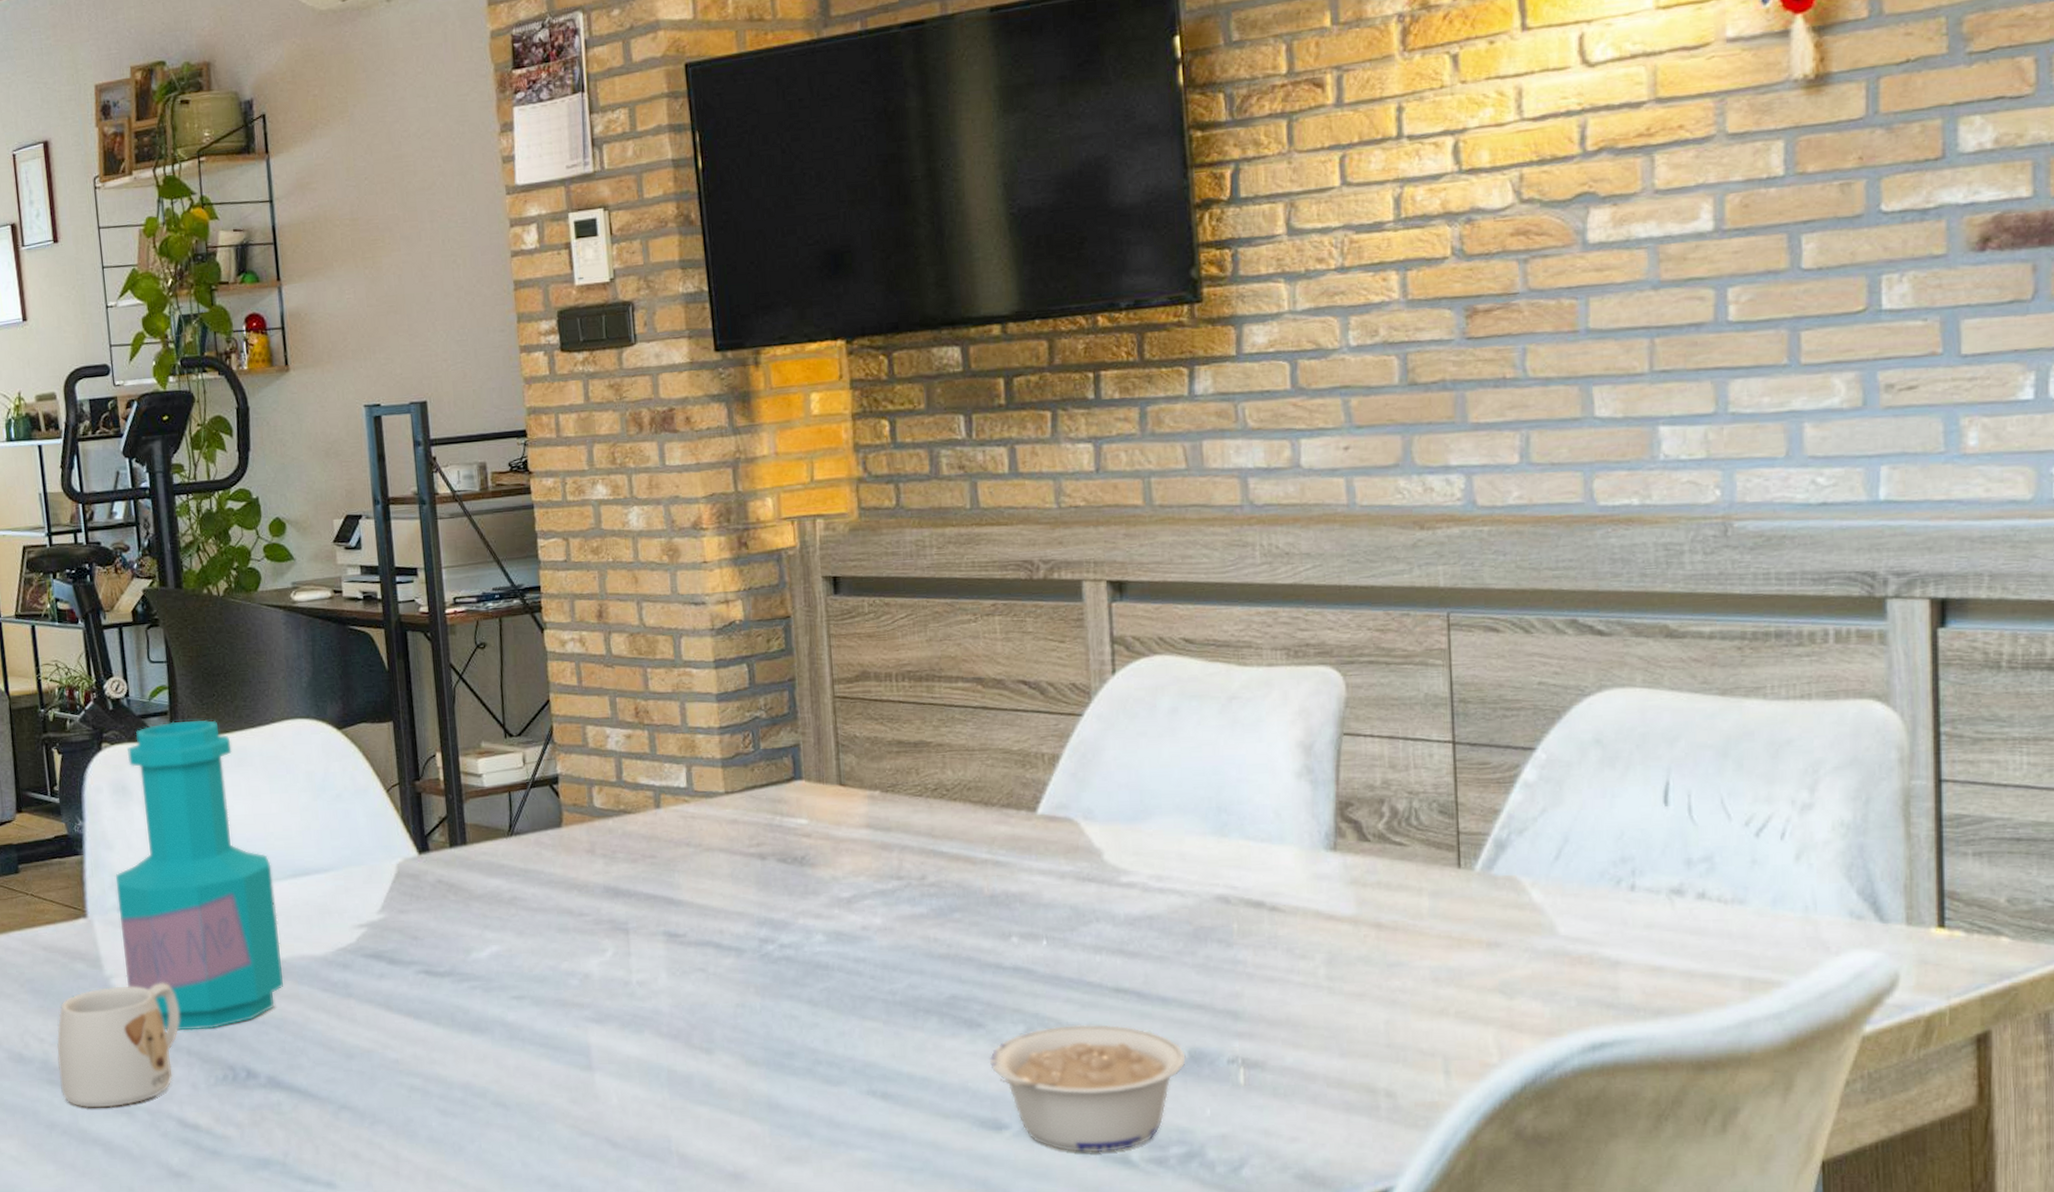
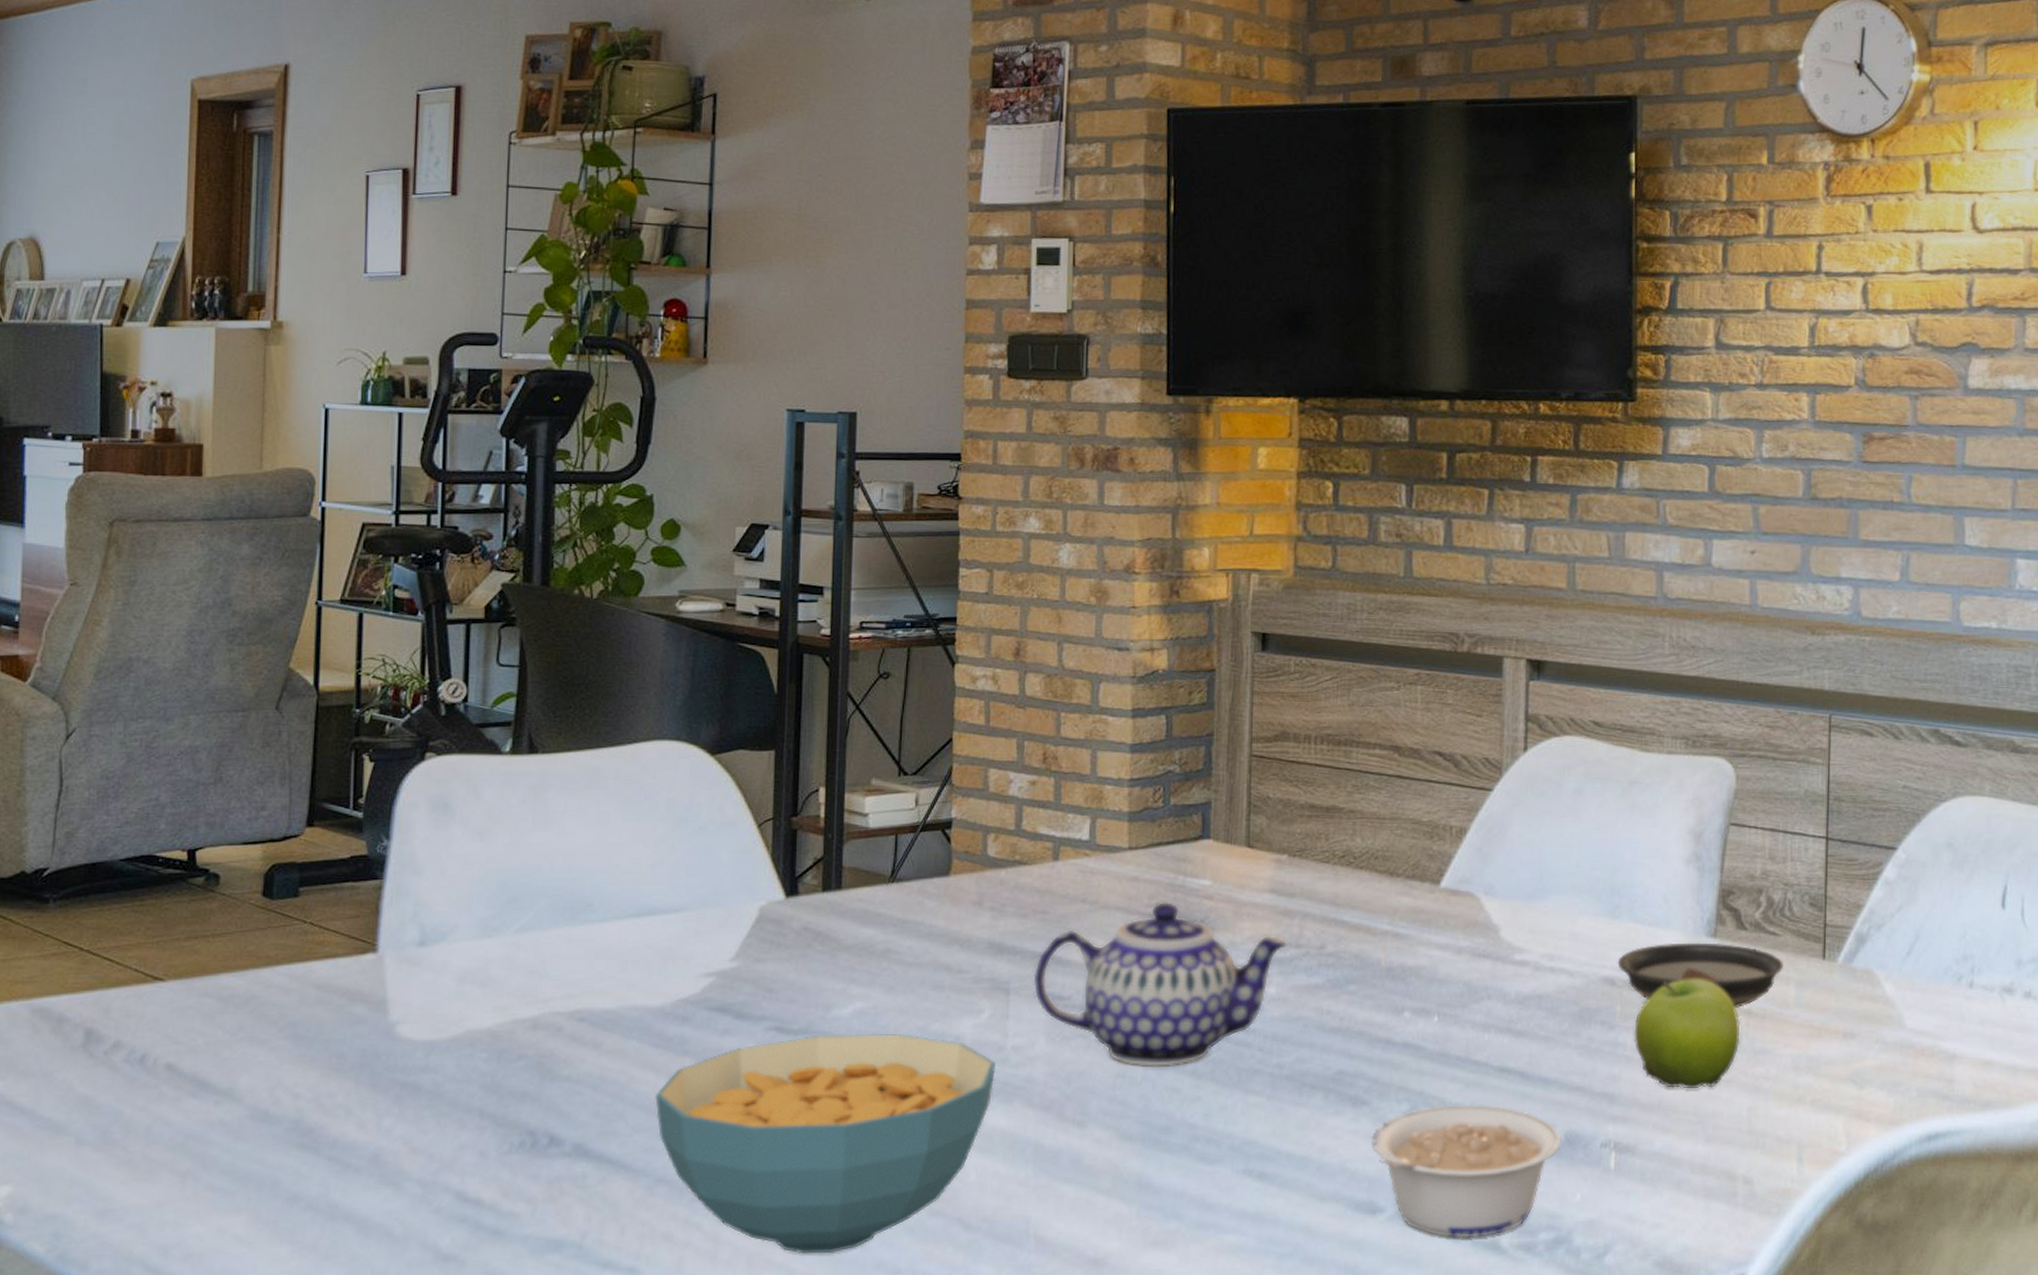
mug: present [57,982,180,1108] -> none [313,1031,477,1178]
bottle: present [115,720,283,1030] -> none [416,733,612,1088]
cereal bowl: none [329,973,625,1170] -> present [655,1034,996,1254]
teapot: none [648,841,888,997] -> present [1033,901,1287,1068]
saucer: none [1230,856,1414,922] -> present [1617,942,1783,1009]
fruit: none [1253,893,1371,1004] -> present [1634,979,1741,1089]

